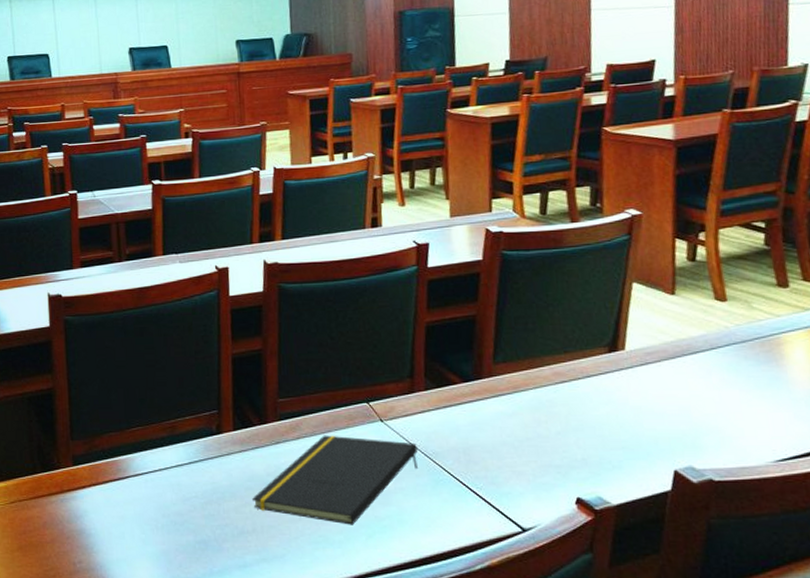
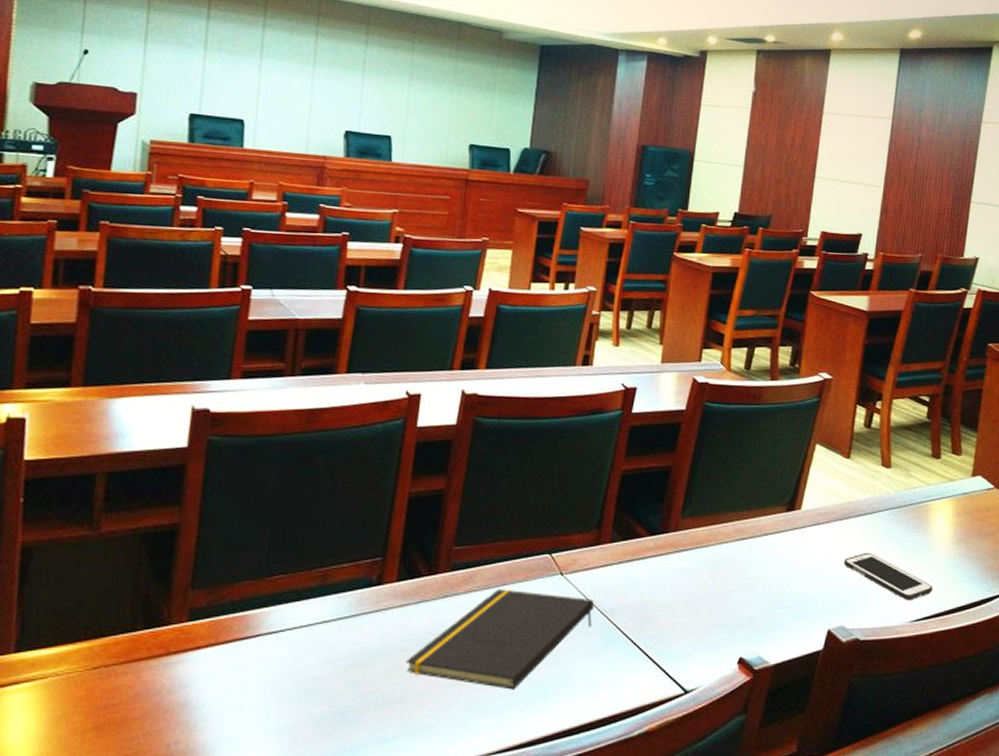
cell phone: none [683,390,799,439] -> present [844,552,932,601]

